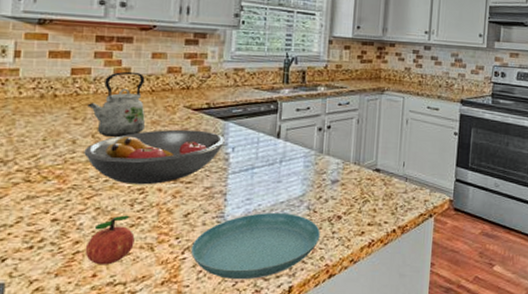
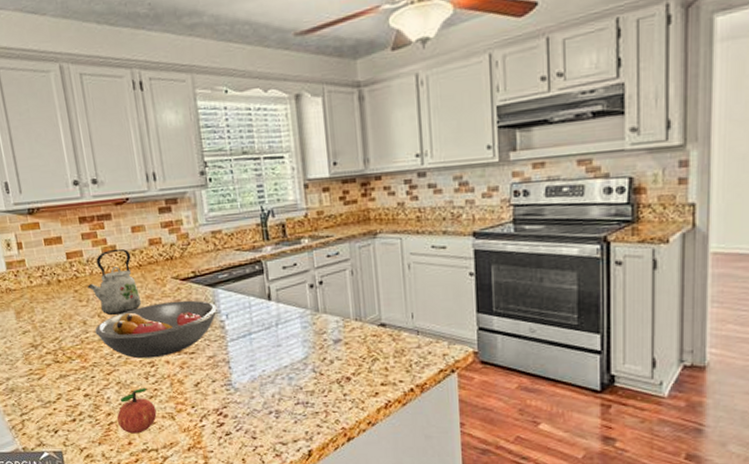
saucer: present [190,212,320,280] -> none [207,377,331,445]

